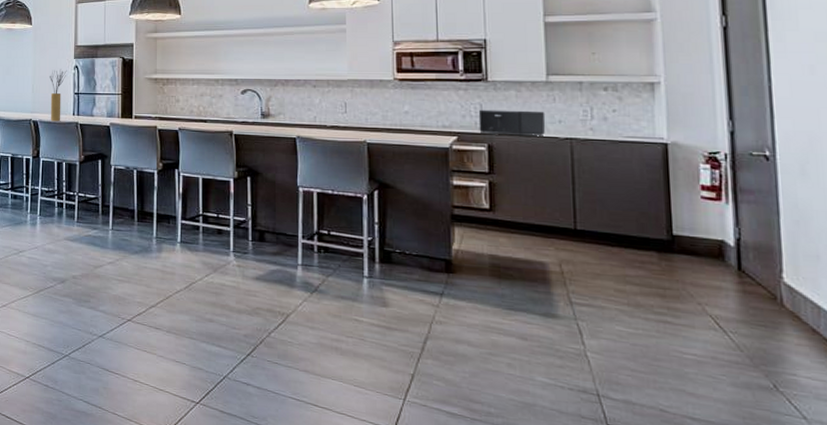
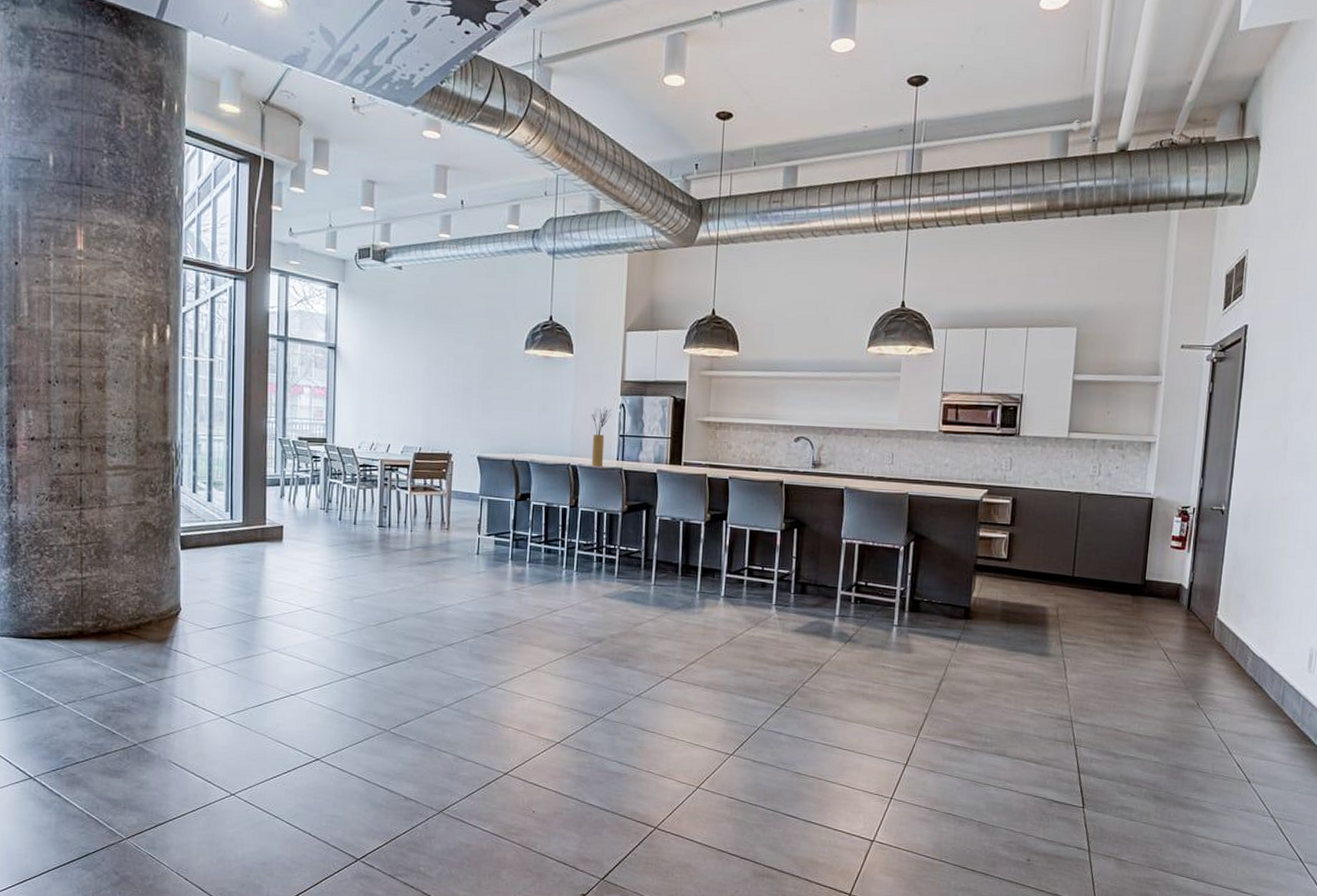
toaster: present [478,109,546,136] -> none [1007,464,1063,490]

